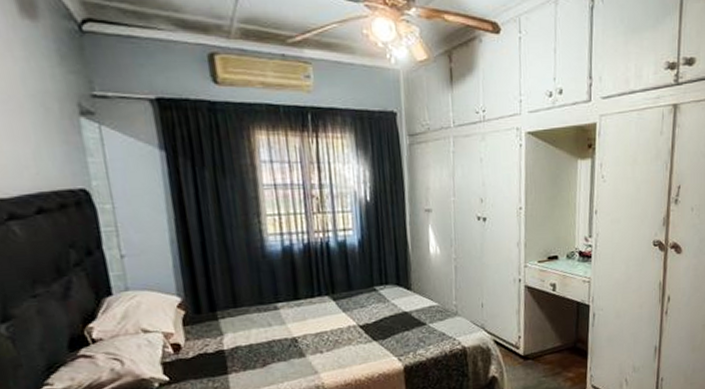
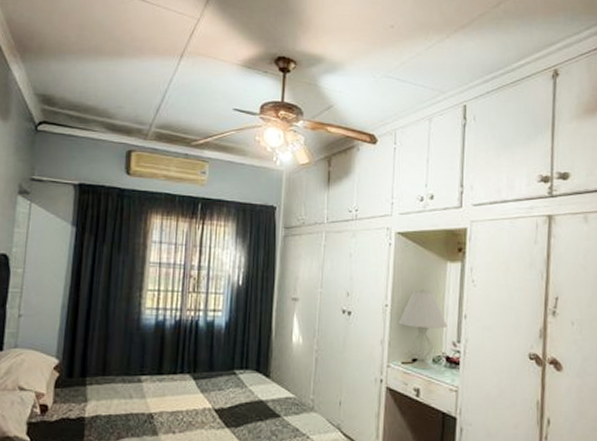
table lamp: none [532,189,580,266] -> present [397,289,448,370]

